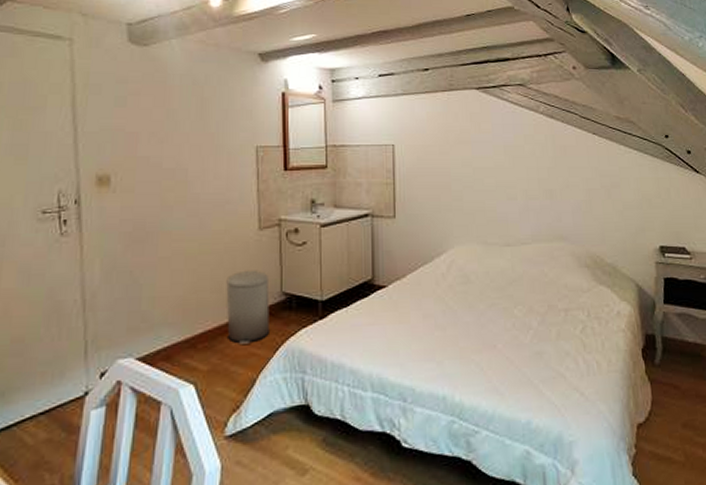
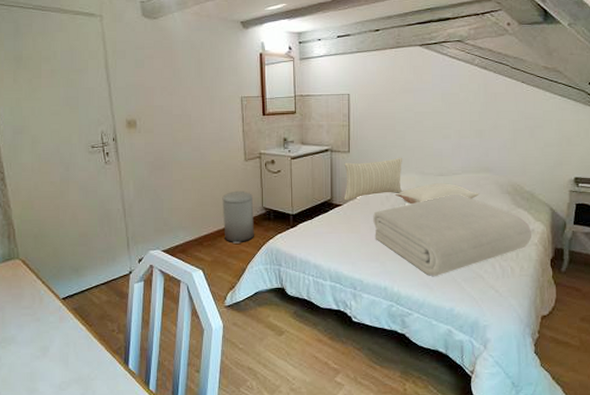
pillow: none [388,223,461,281] -> present [344,157,402,201]
towel: none [426,268,618,378] -> present [373,194,532,276]
pillow: none [452,255,554,284] -> present [395,183,479,205]

